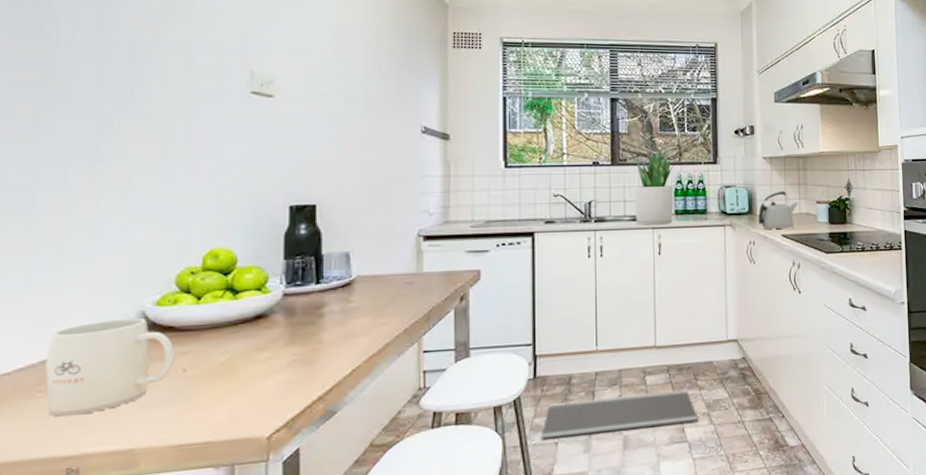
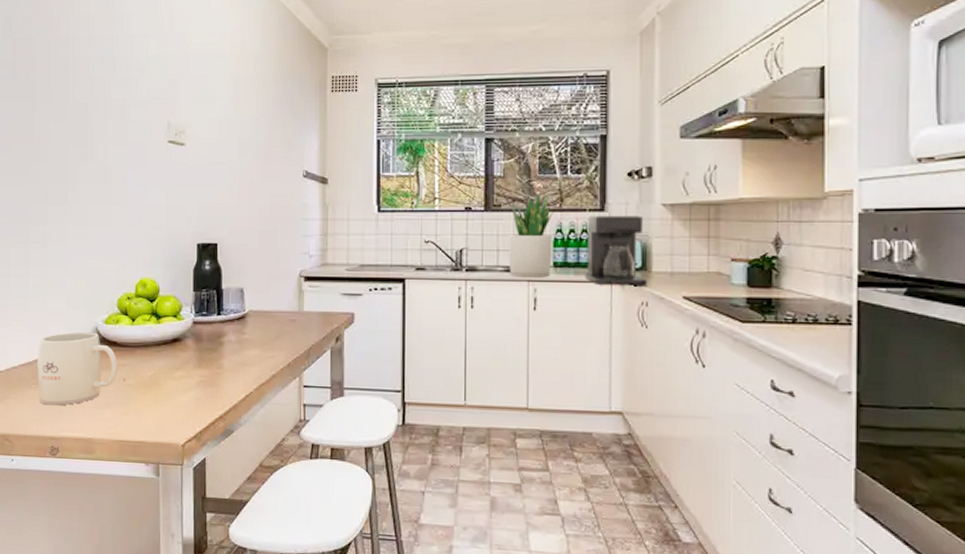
door mat: present [540,390,697,440] -> none [408,453,572,497]
coffee maker: none [702,167,754,230] -> present [585,215,648,287]
kettle: present [758,191,798,230] -> none [654,244,706,291]

